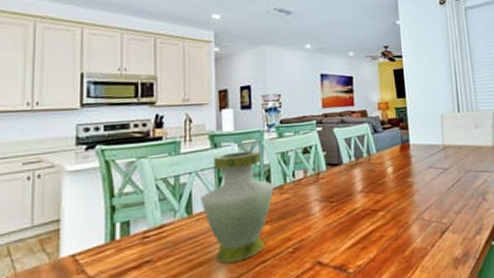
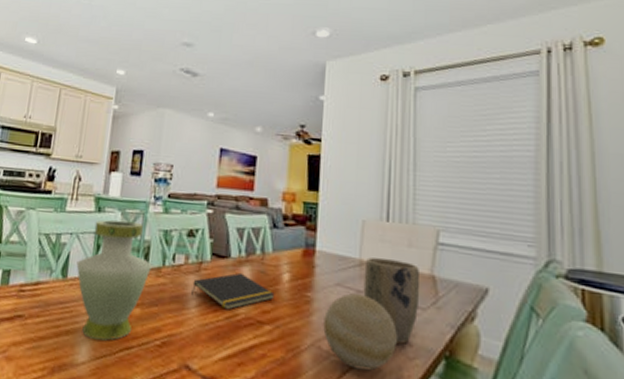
notepad: none [313,174,383,208] -> present [191,272,275,310]
decorative ball: none [423,171,477,228] -> present [323,293,397,371]
plant pot: none [447,139,488,201] -> present [363,257,419,344]

